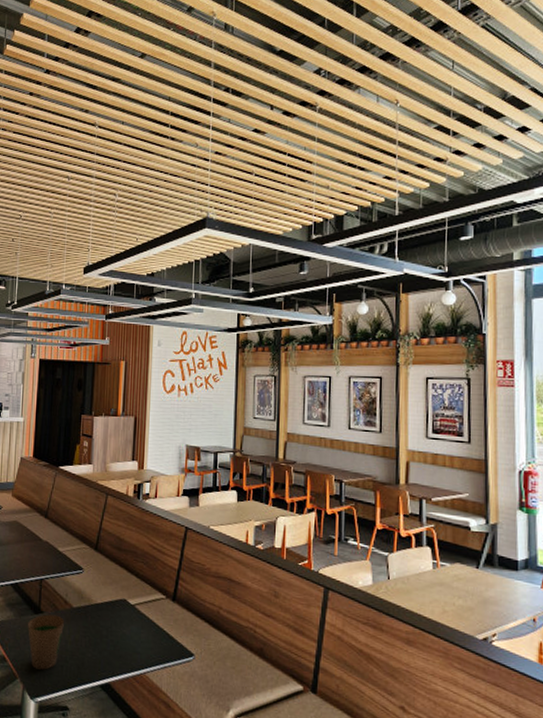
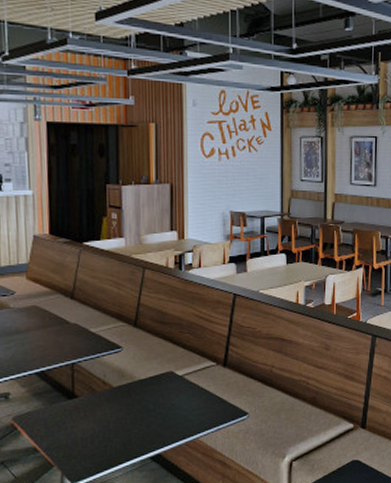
paper cup: present [28,614,64,670] -> none [61,397,104,454]

